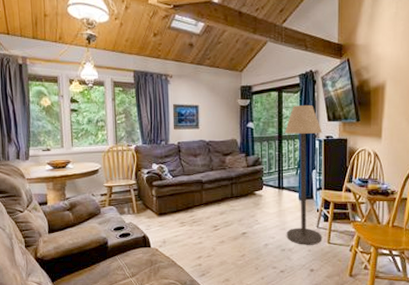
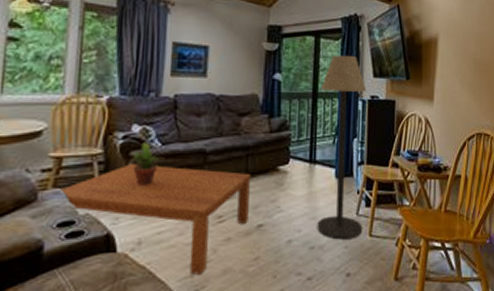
coffee table: none [113,190,235,264] -> present [61,164,250,275]
potted plant: none [152,176,176,205] -> present [128,142,165,185]

